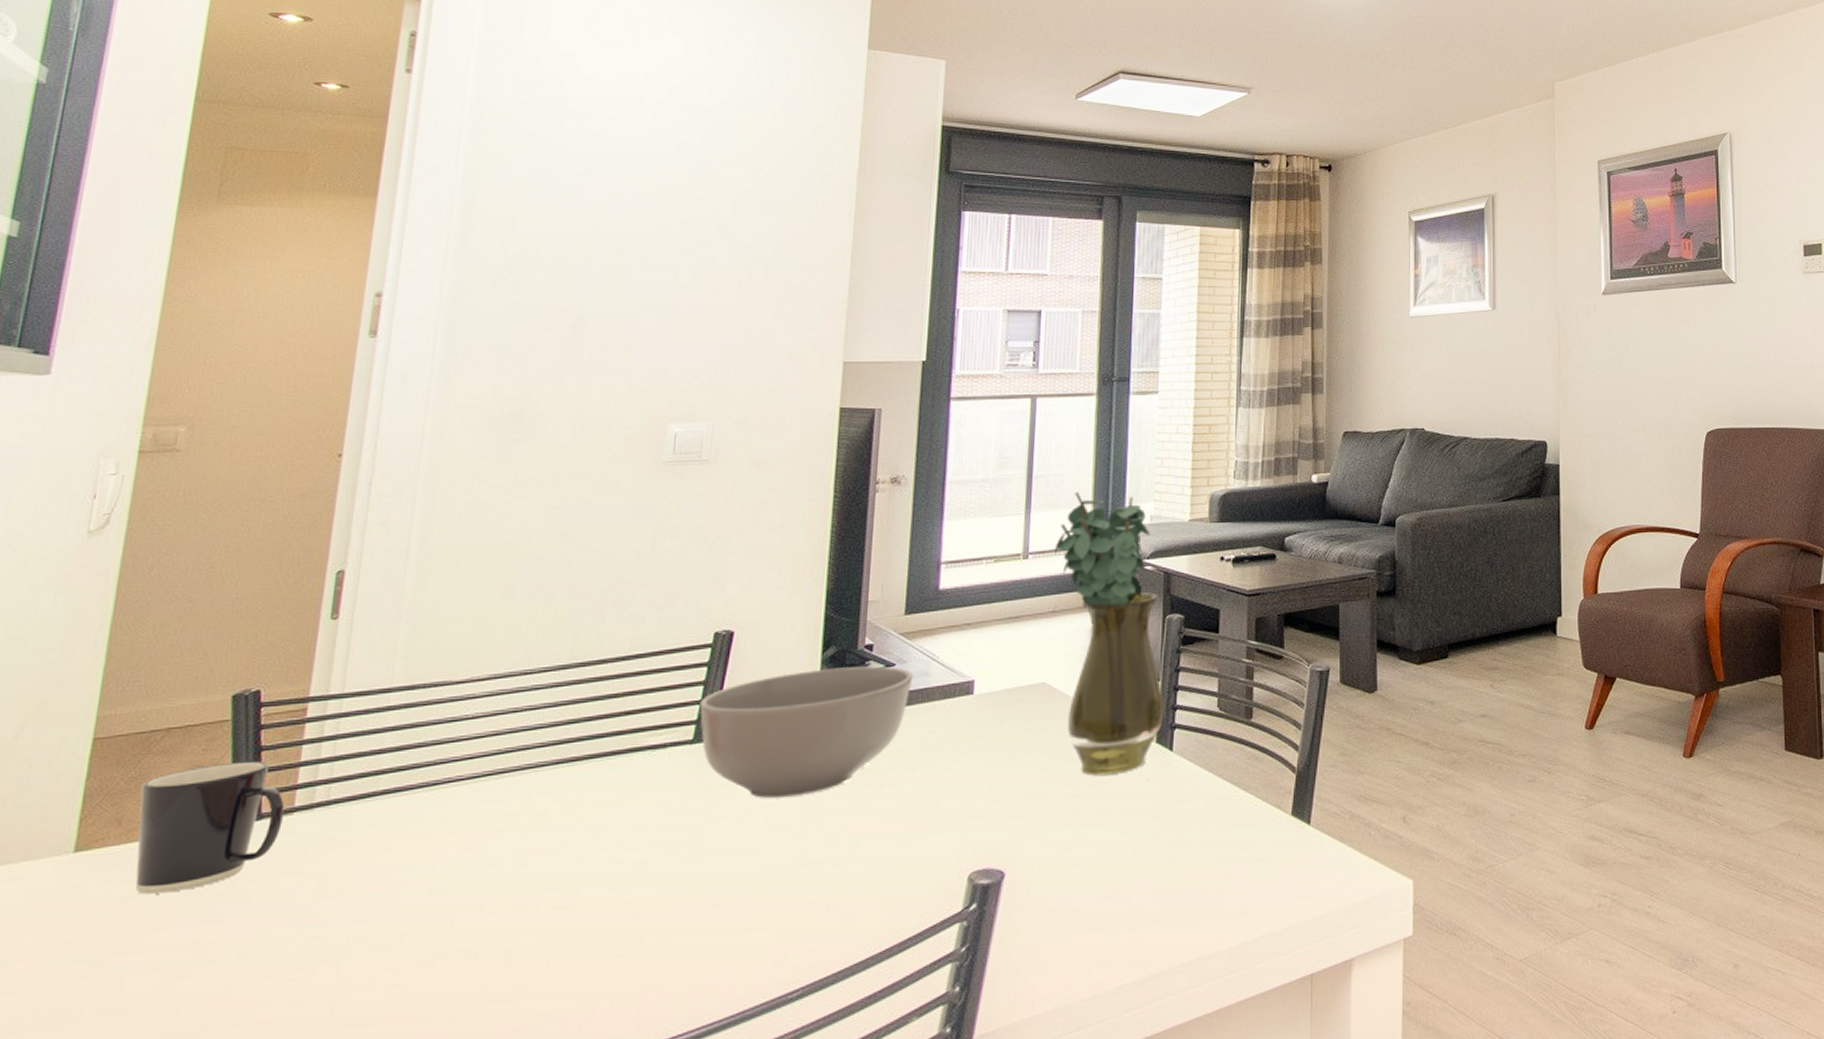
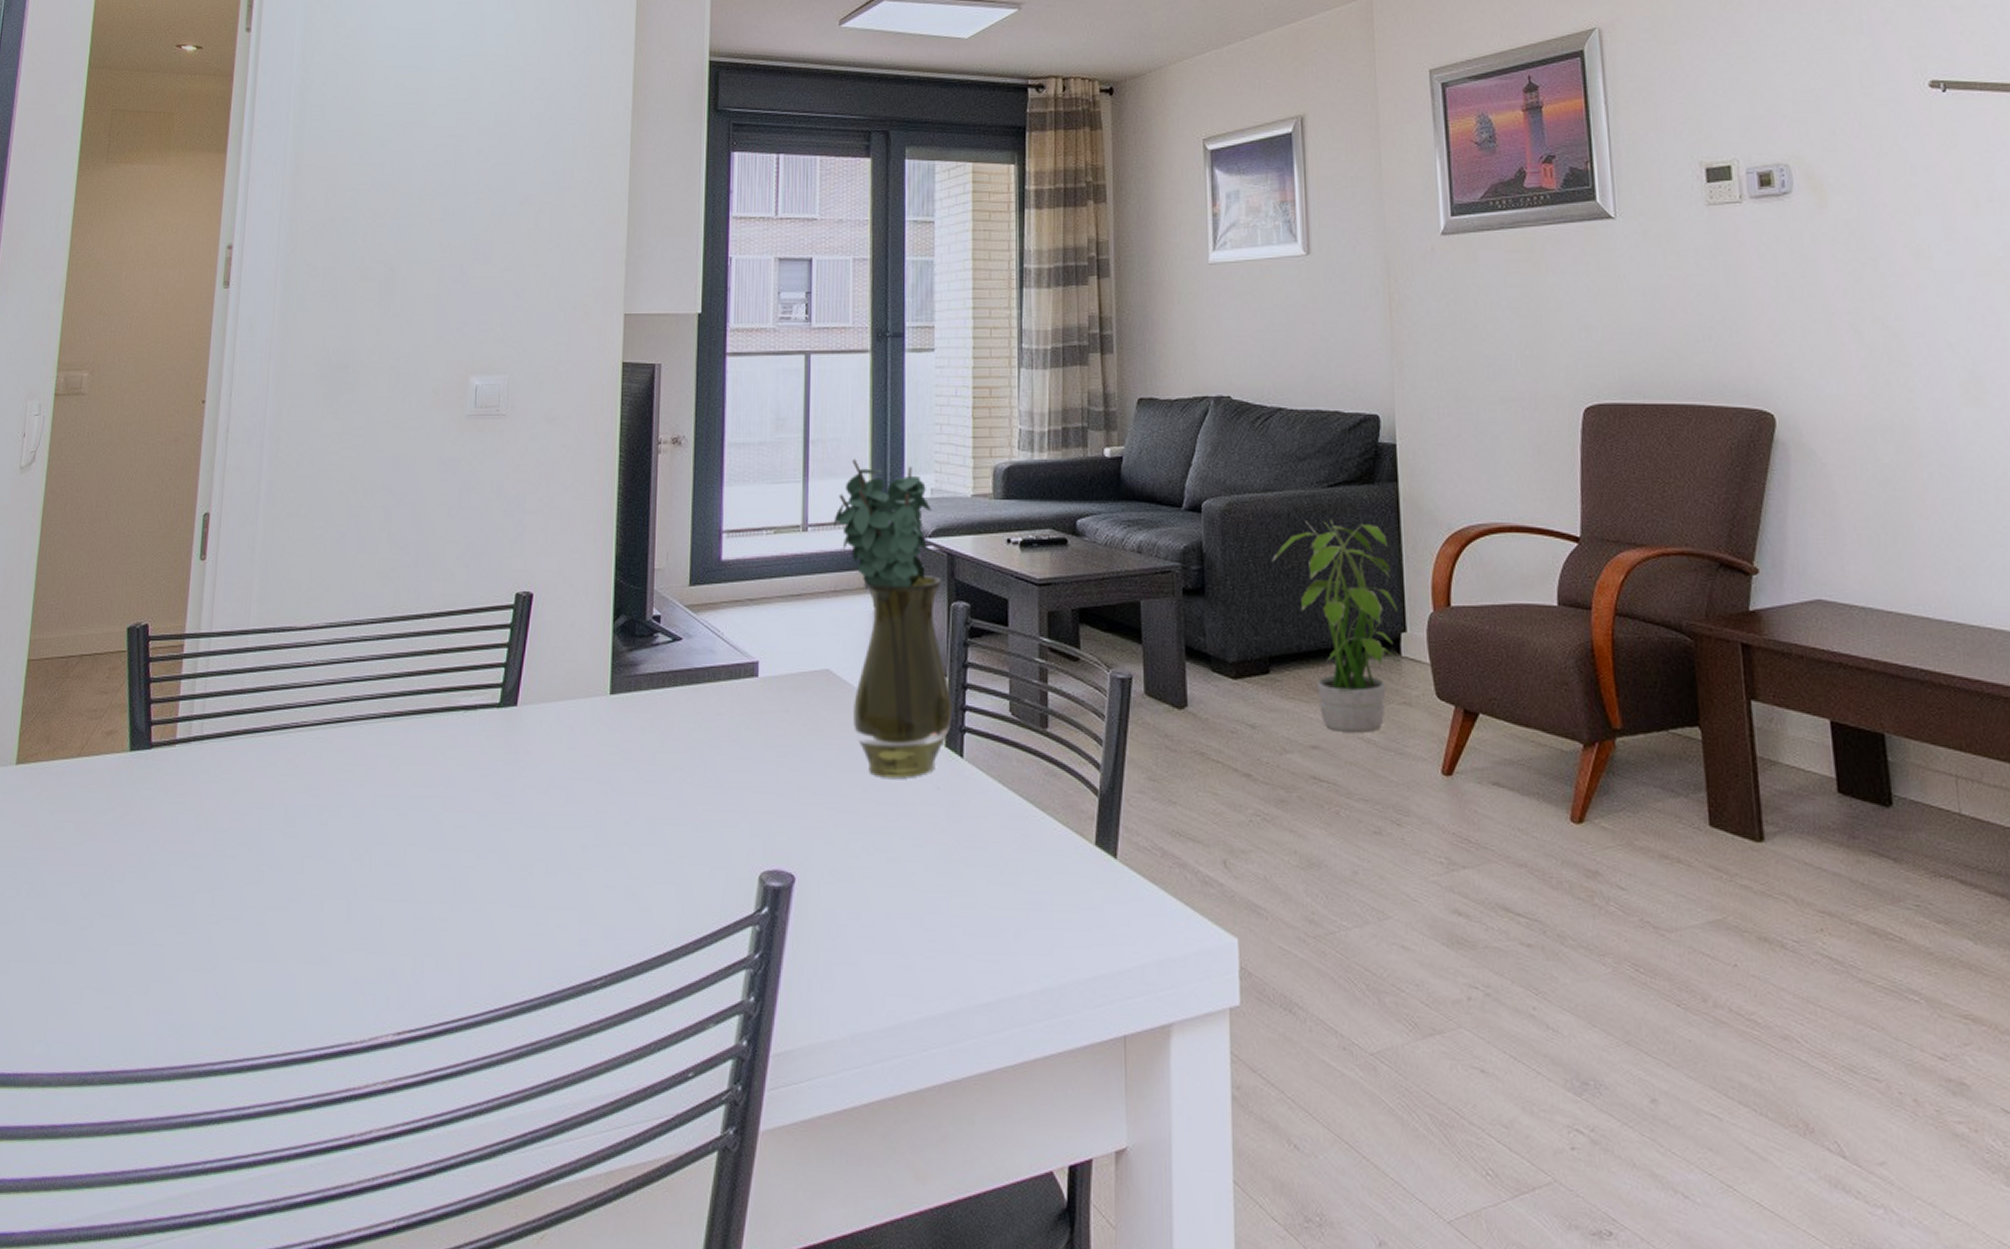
mug: present [135,760,285,895] -> none [60,691,169,811]
bowl: present [699,666,913,798] -> none [504,638,699,771]
potted plant: none [1453,528,1556,701] -> present [1271,519,1400,732]

